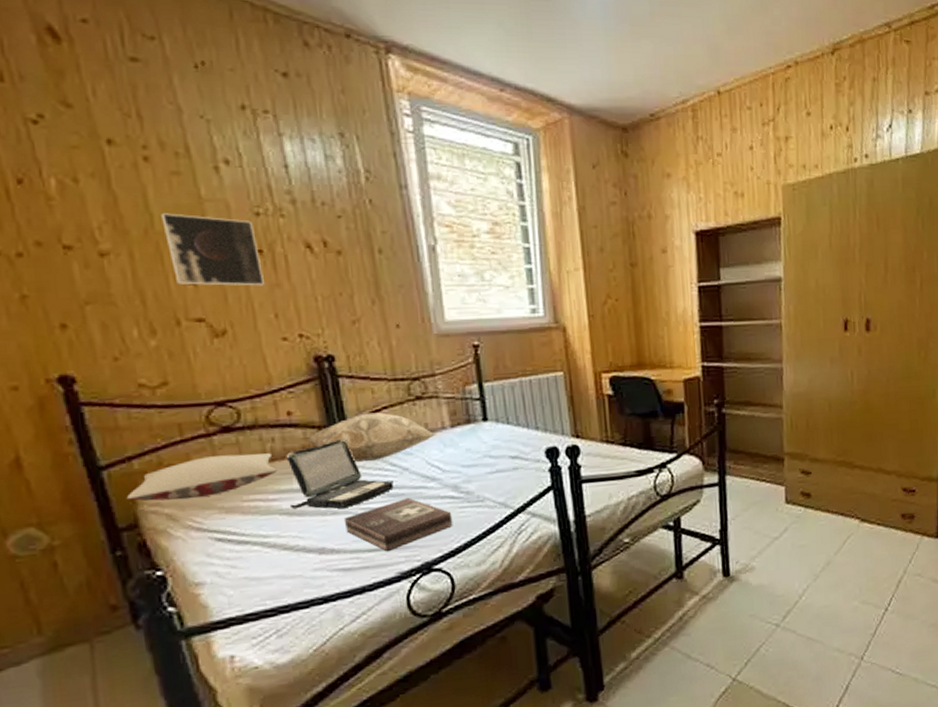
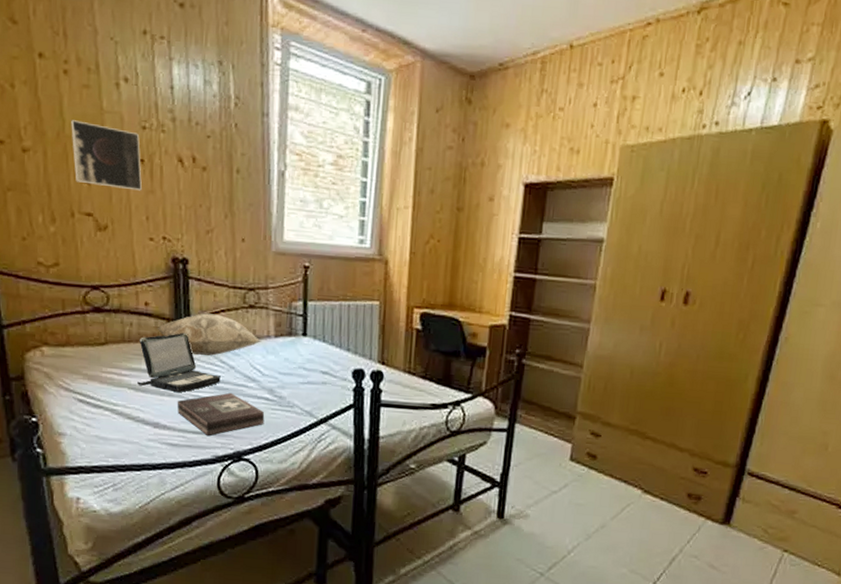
pillow: present [126,453,278,501] -> none [18,330,131,364]

